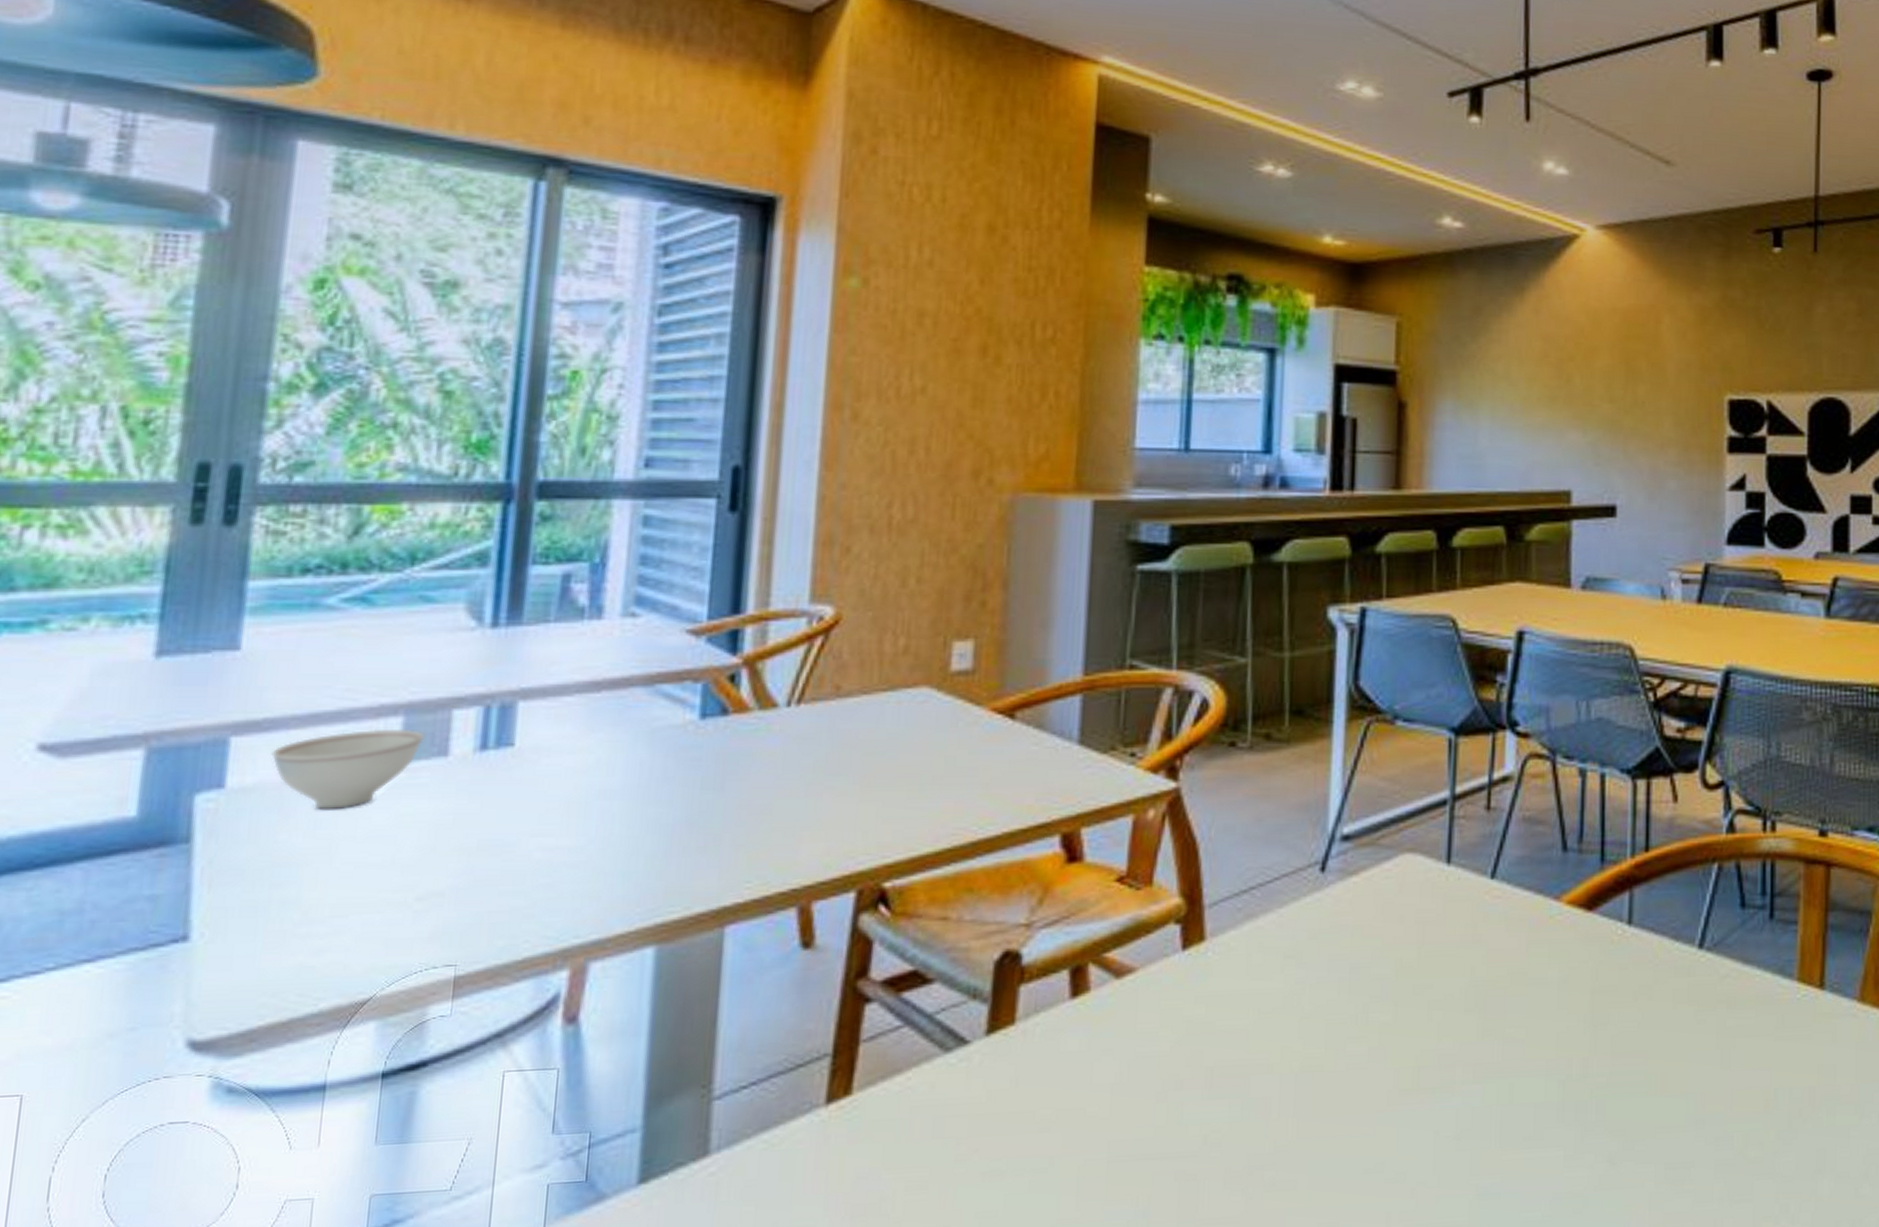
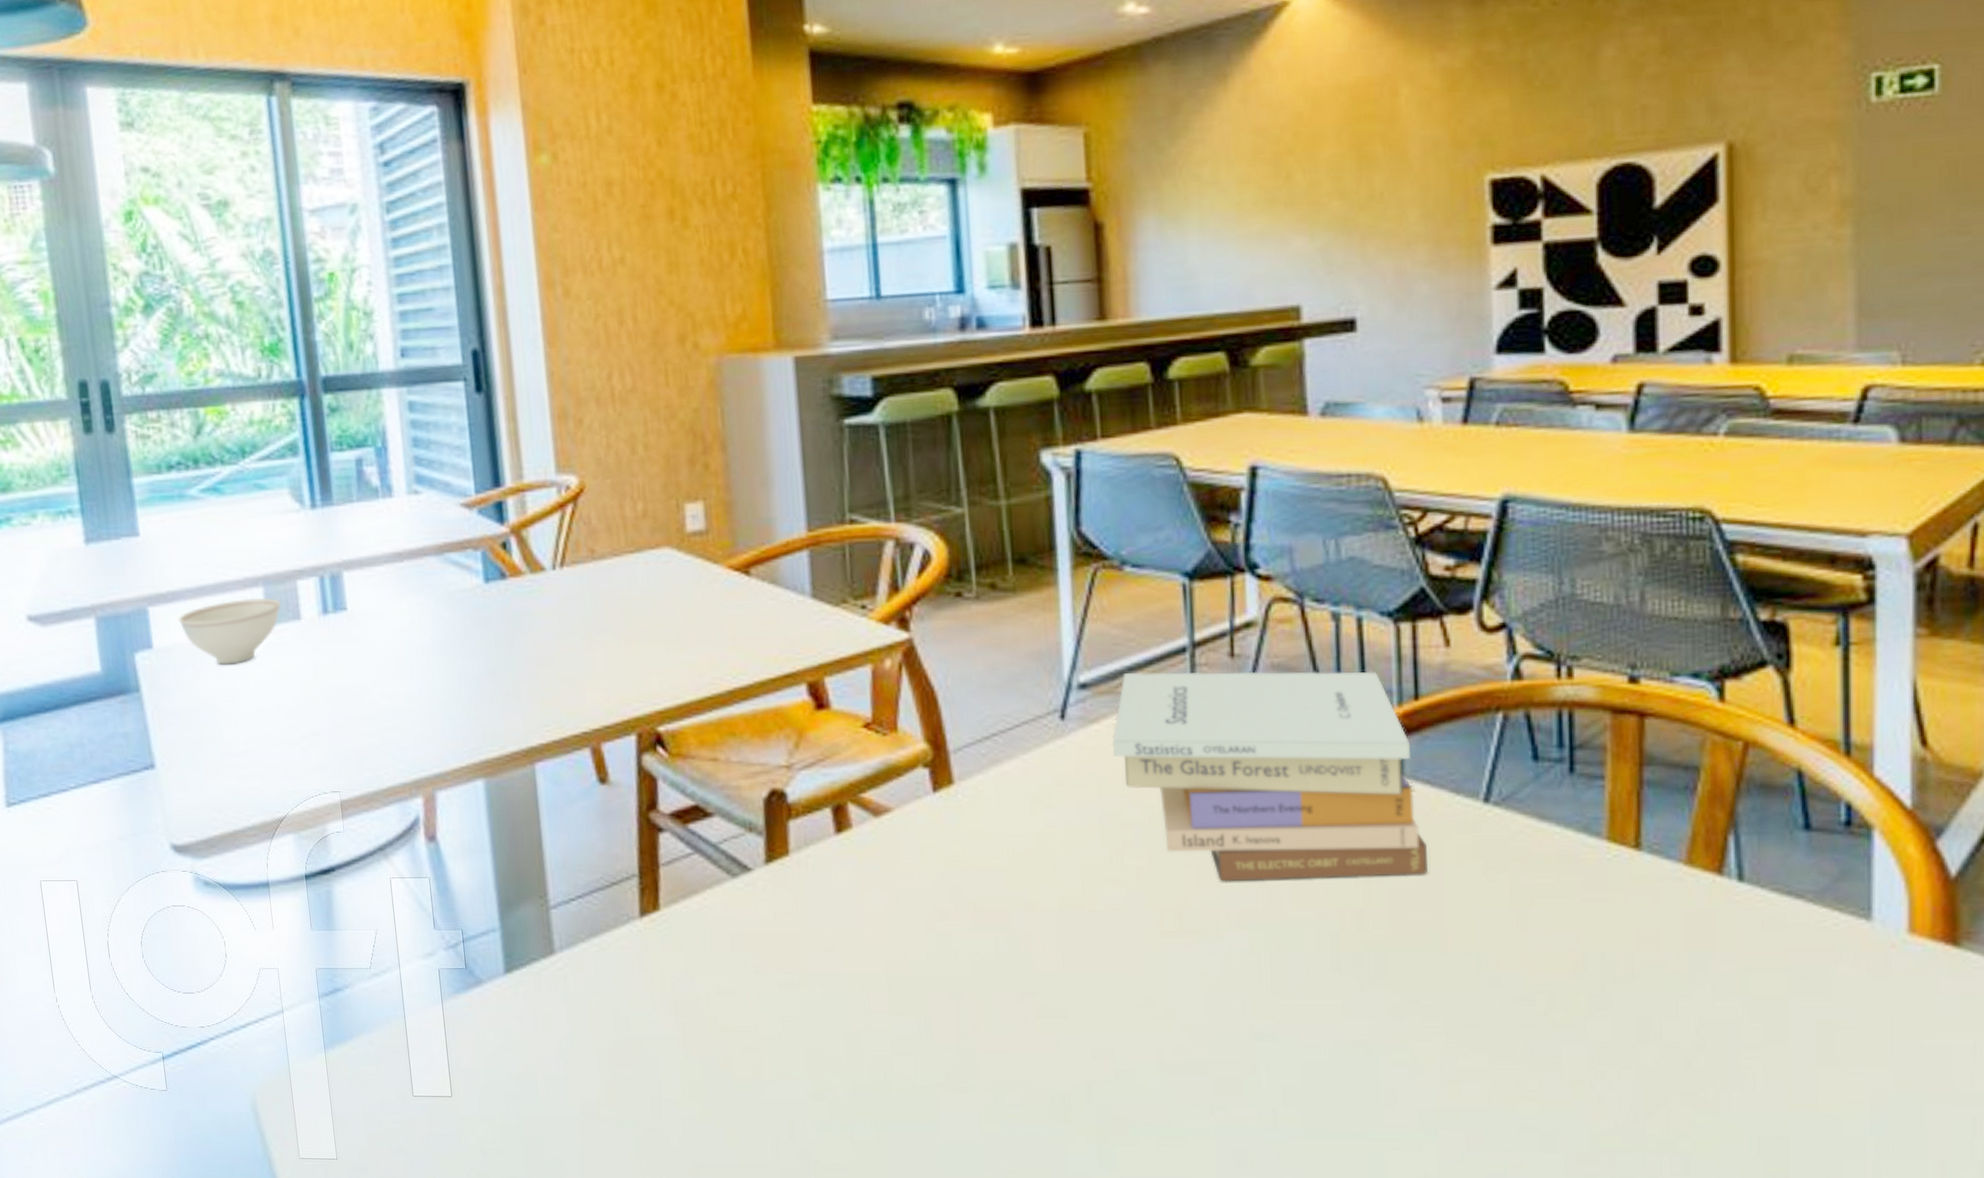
books: none [1369,824,1648,1035] -> present [1112,671,1428,882]

